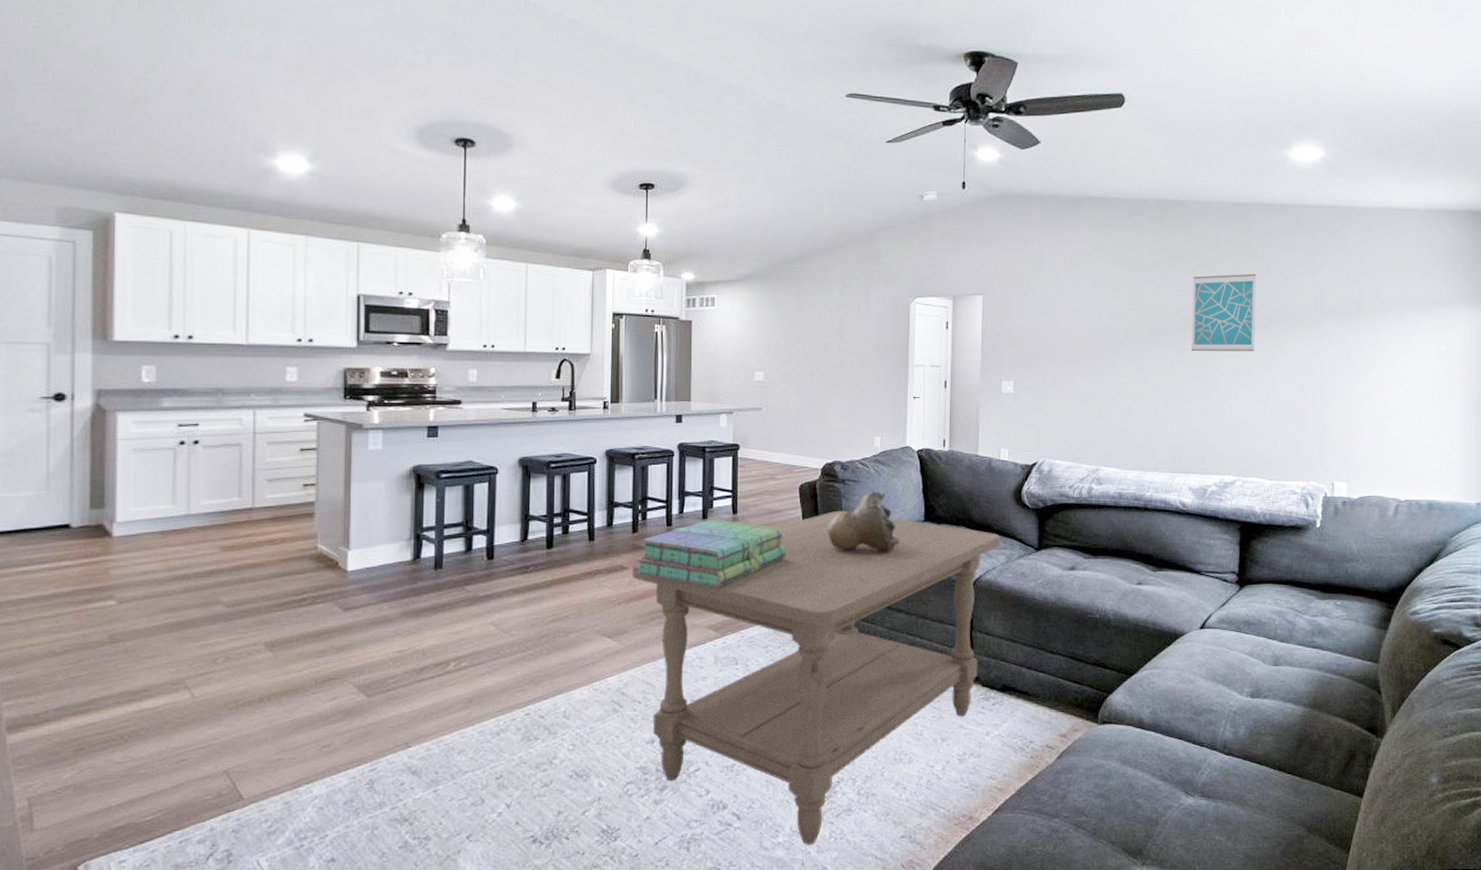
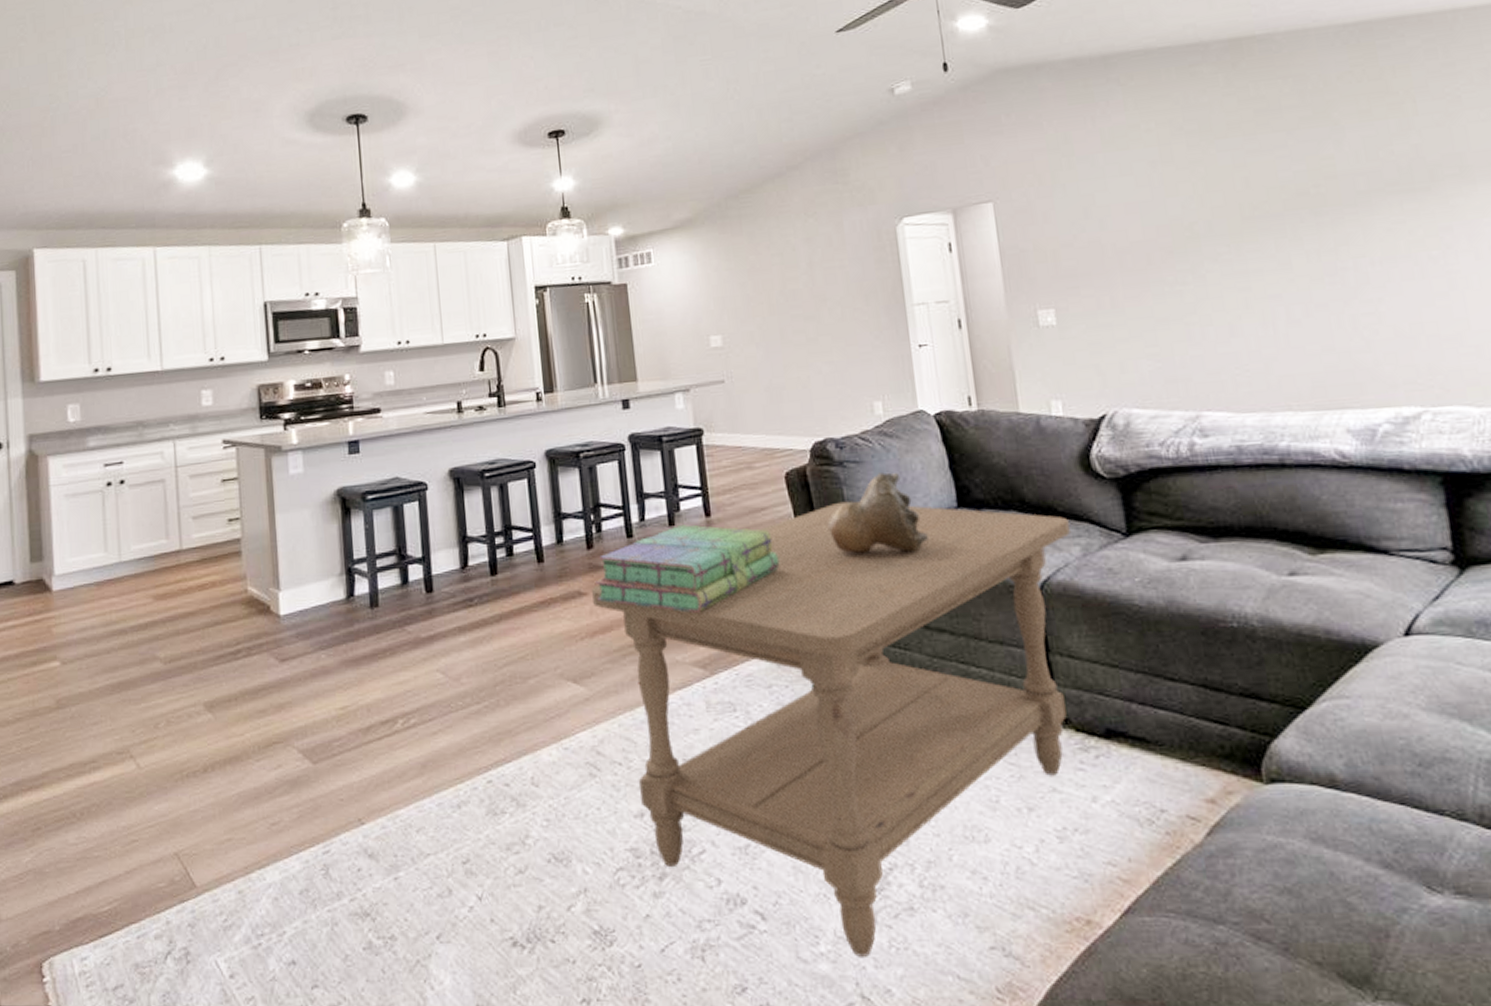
wall art: present [1191,273,1257,352] -> none [1297,115,1416,237]

